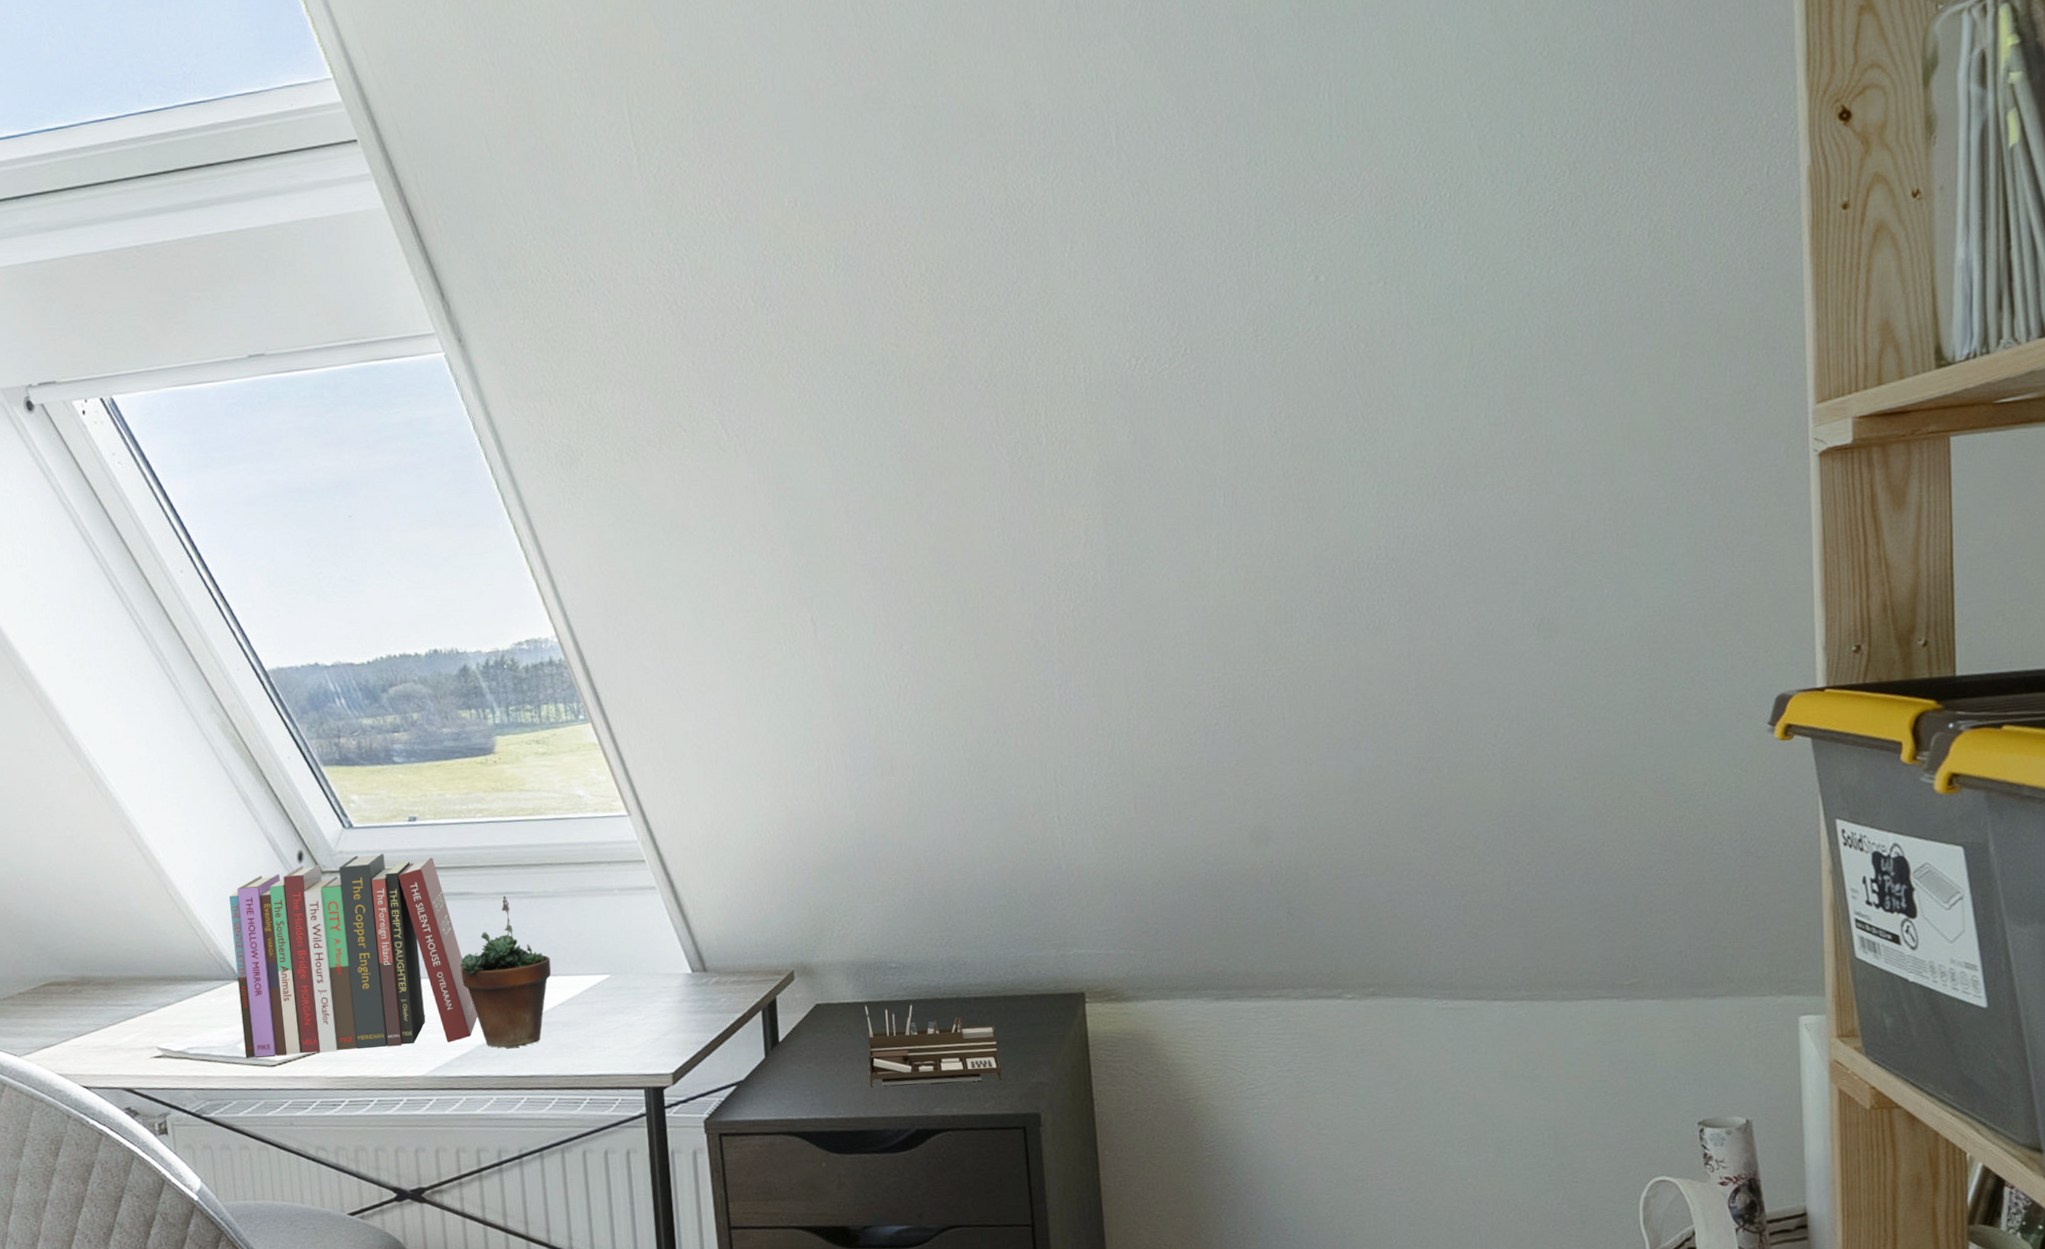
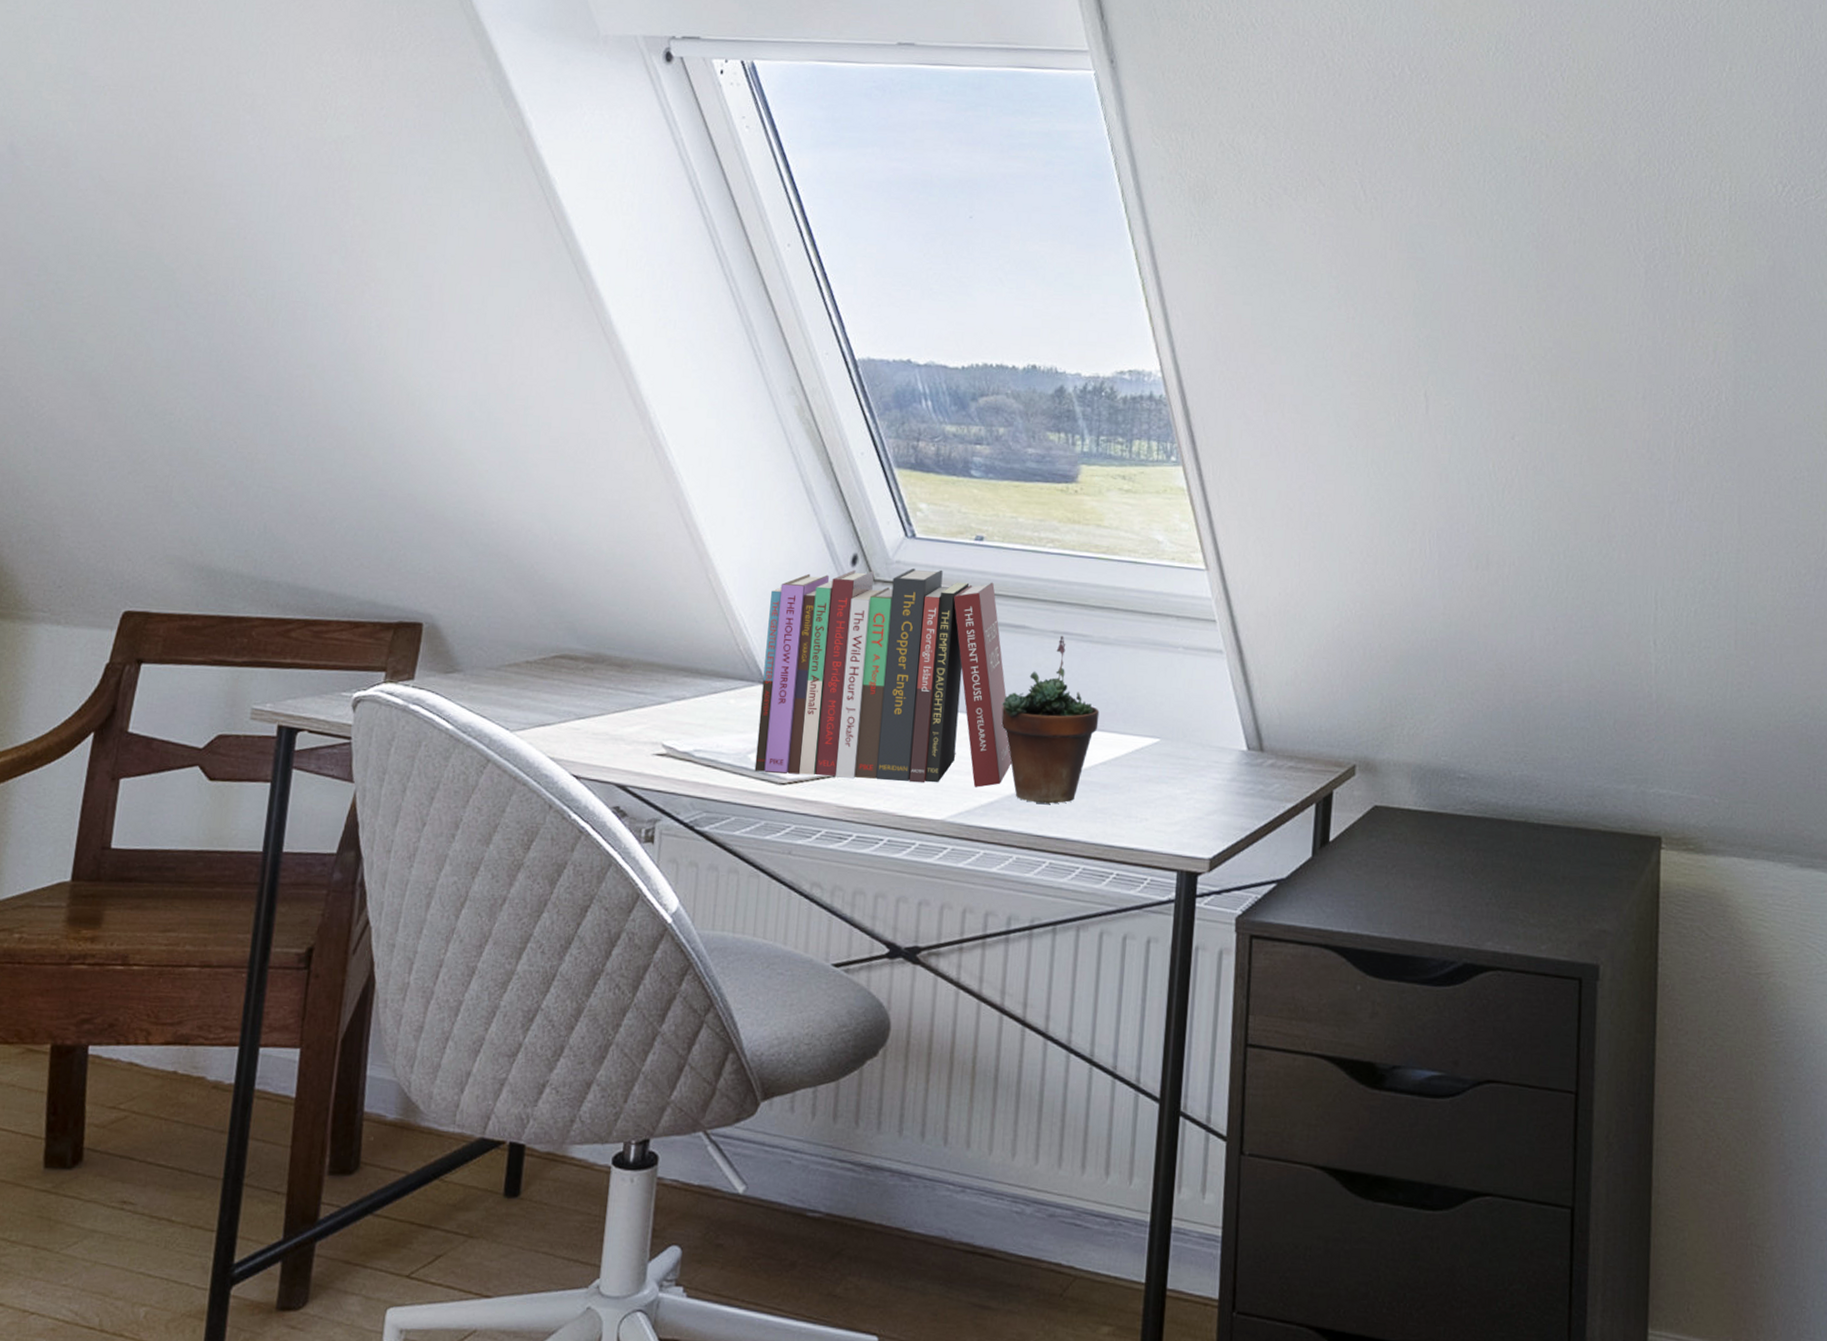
desk organizer: present [864,1002,1002,1087] -> none [1420,813,1563,921]

